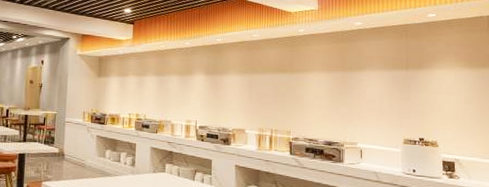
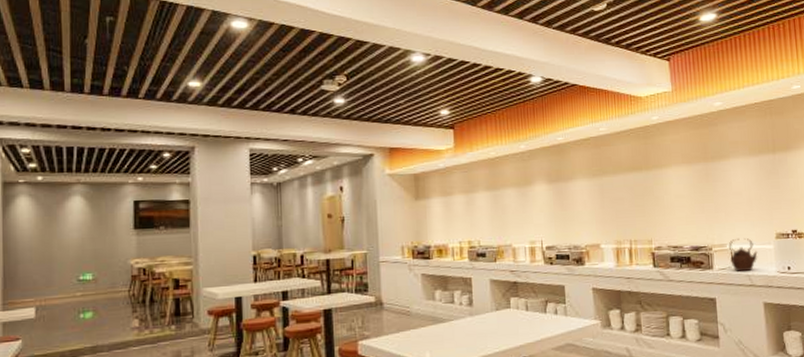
teapot: none [359,139,386,169] -> present [728,238,758,273]

